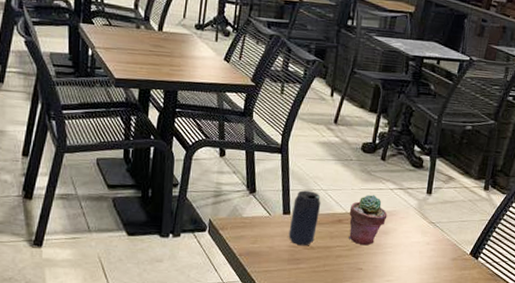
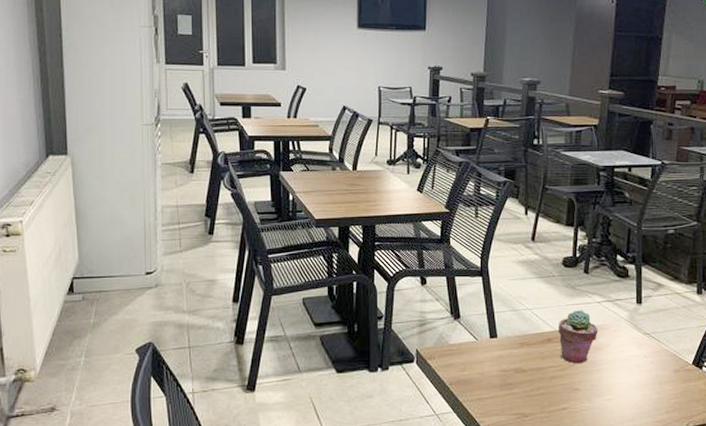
beverage can: present [288,190,321,246] -> none [498,311,528,370]

